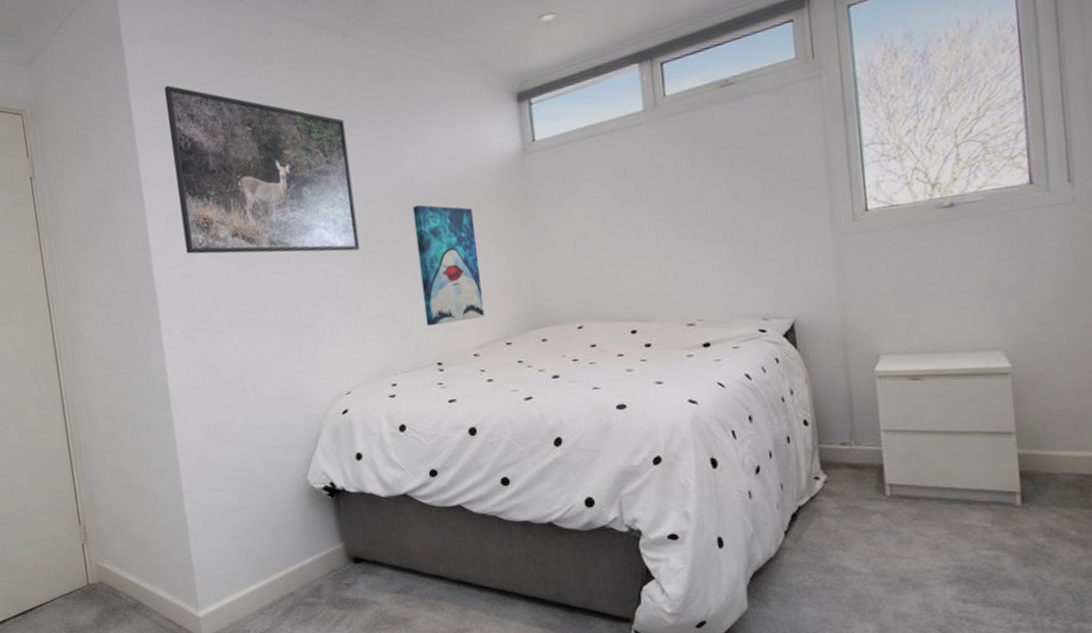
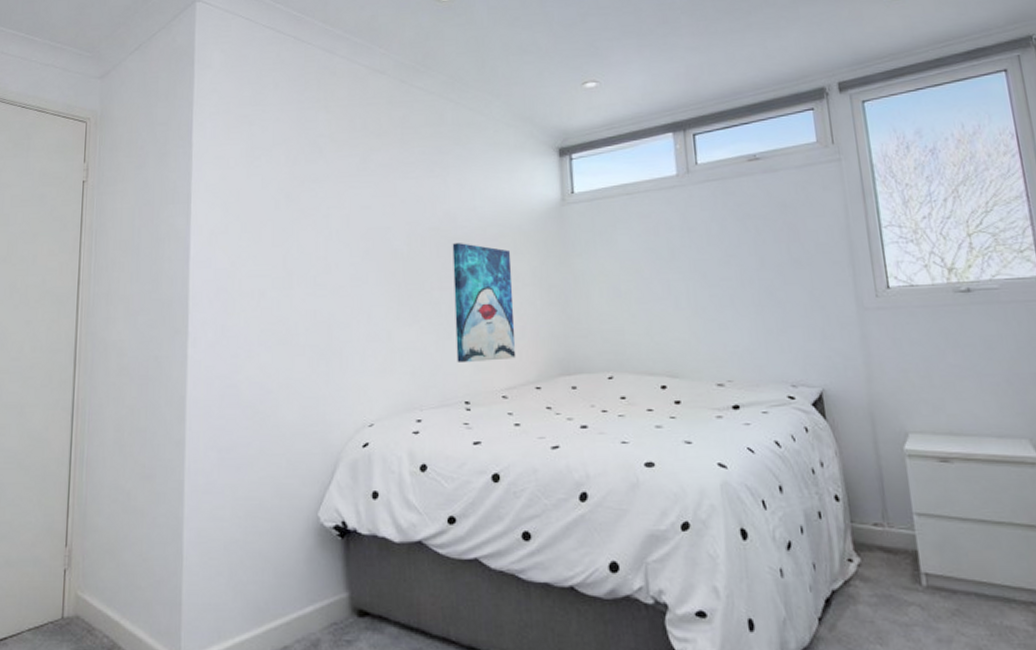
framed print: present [164,85,360,254] -> none [225,109,397,281]

